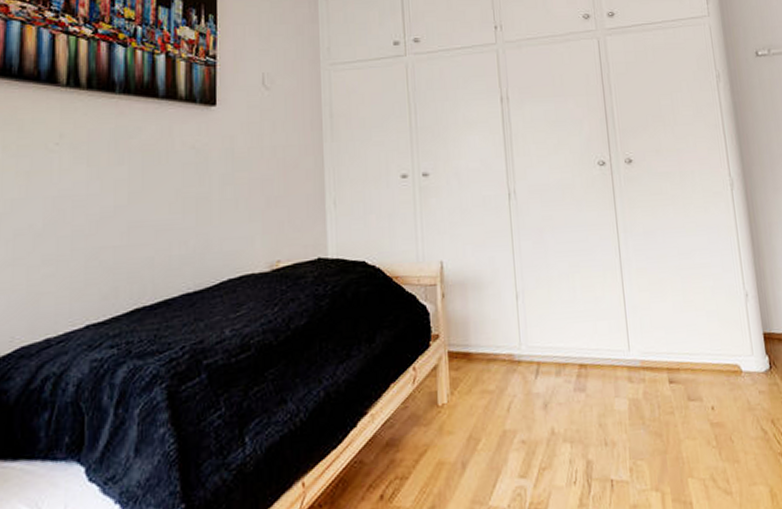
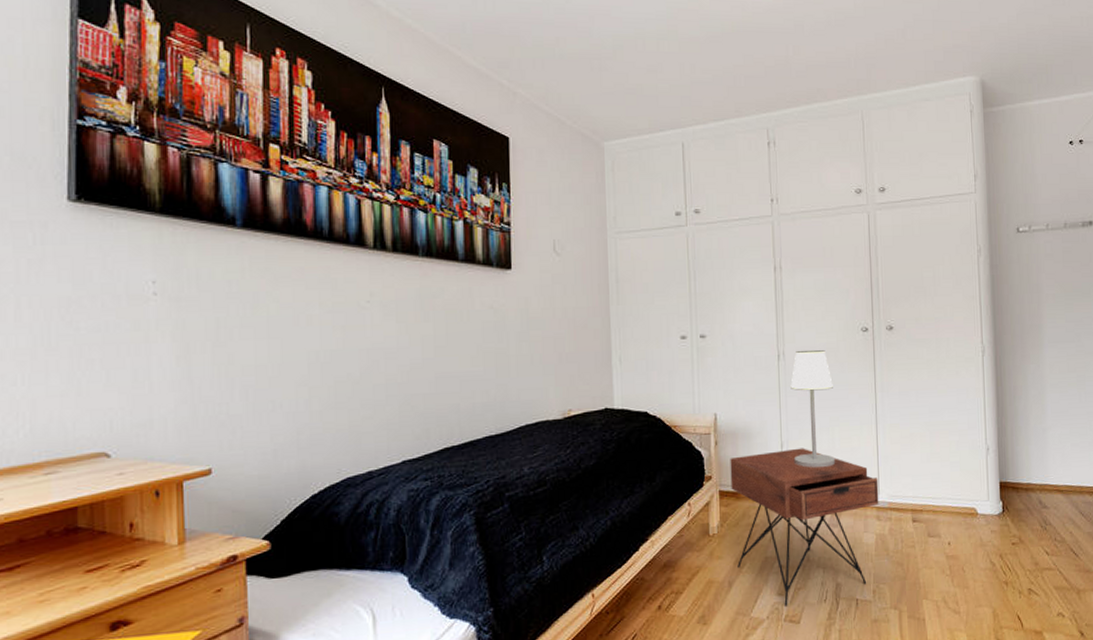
nightstand: none [459,298,630,491] -> present [730,448,879,606]
table lamp: none [524,186,578,322] -> present [791,349,836,468]

